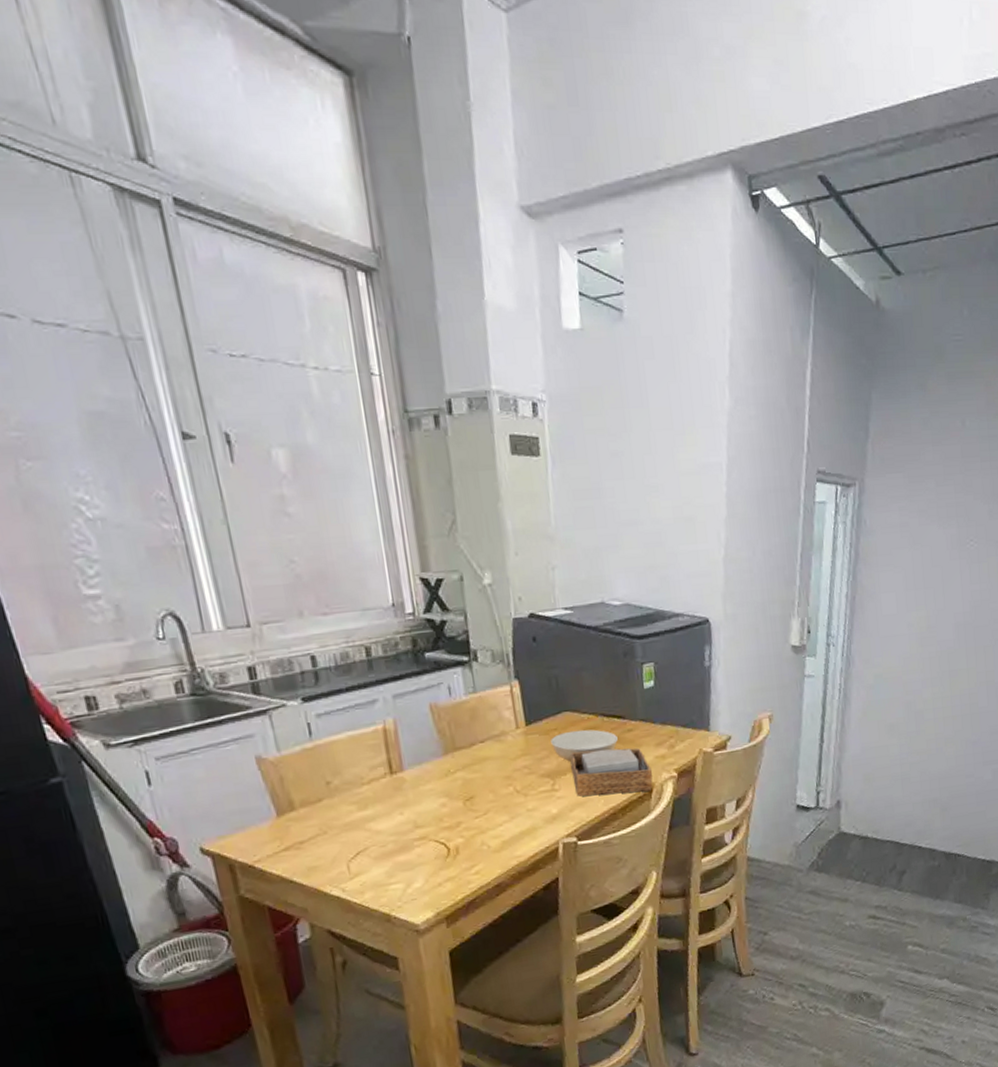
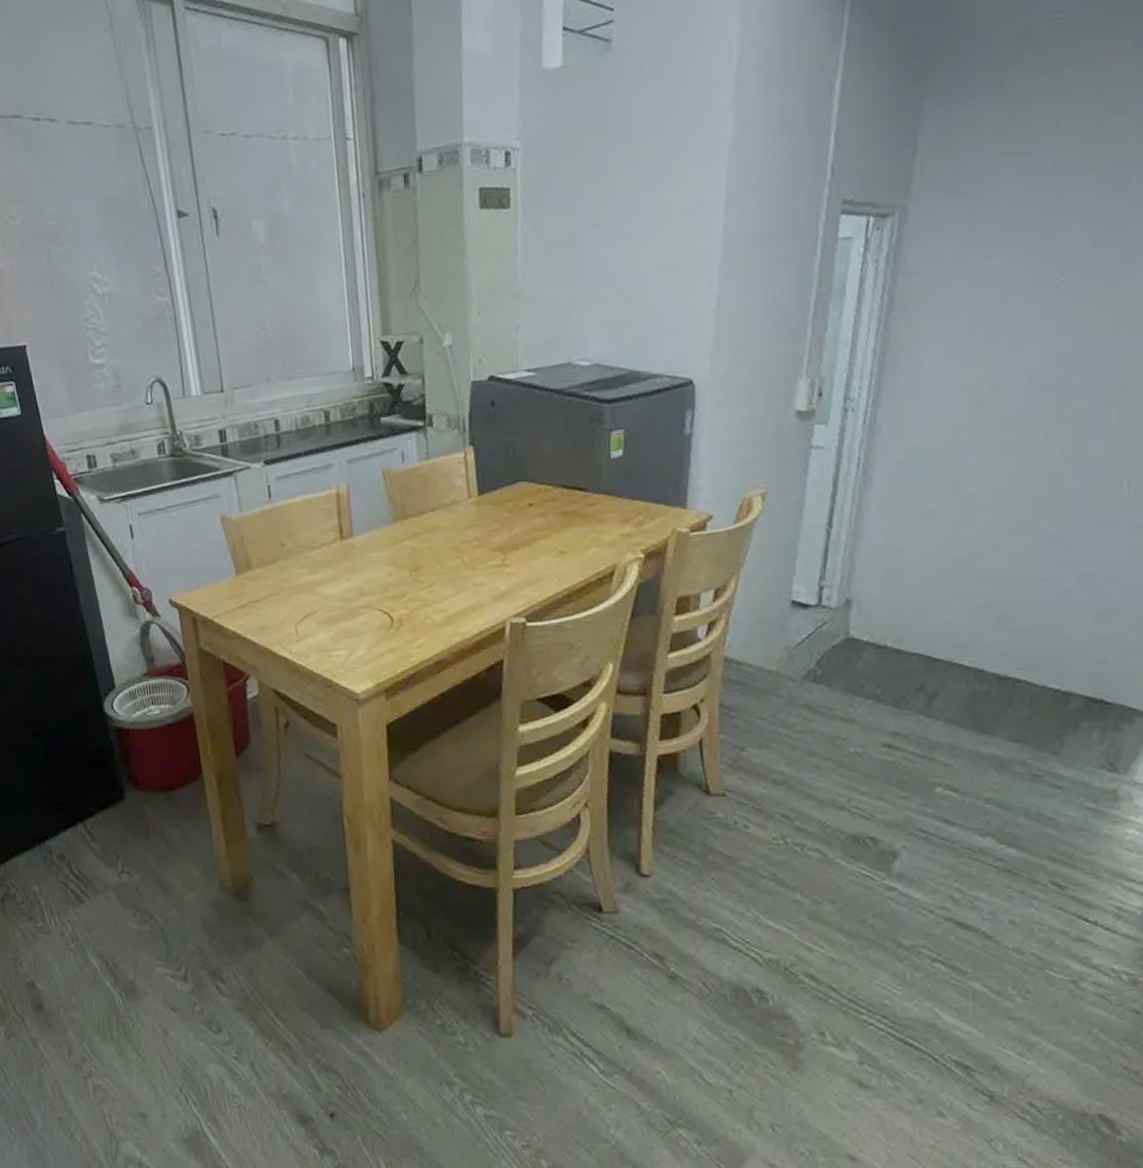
bowl: present [551,729,618,762] -> none [504,501,578,536]
napkin holder: present [570,747,653,797] -> none [523,523,615,574]

